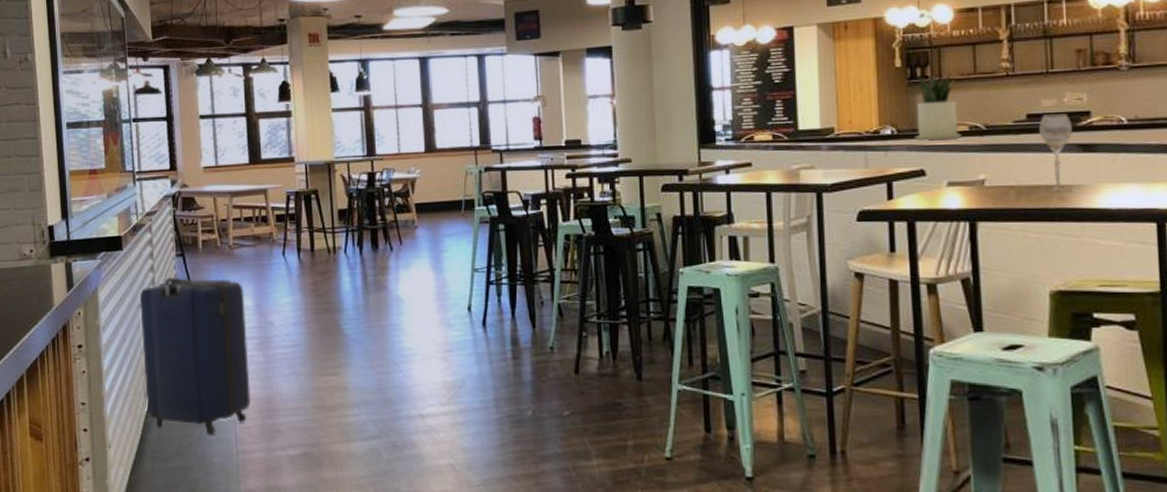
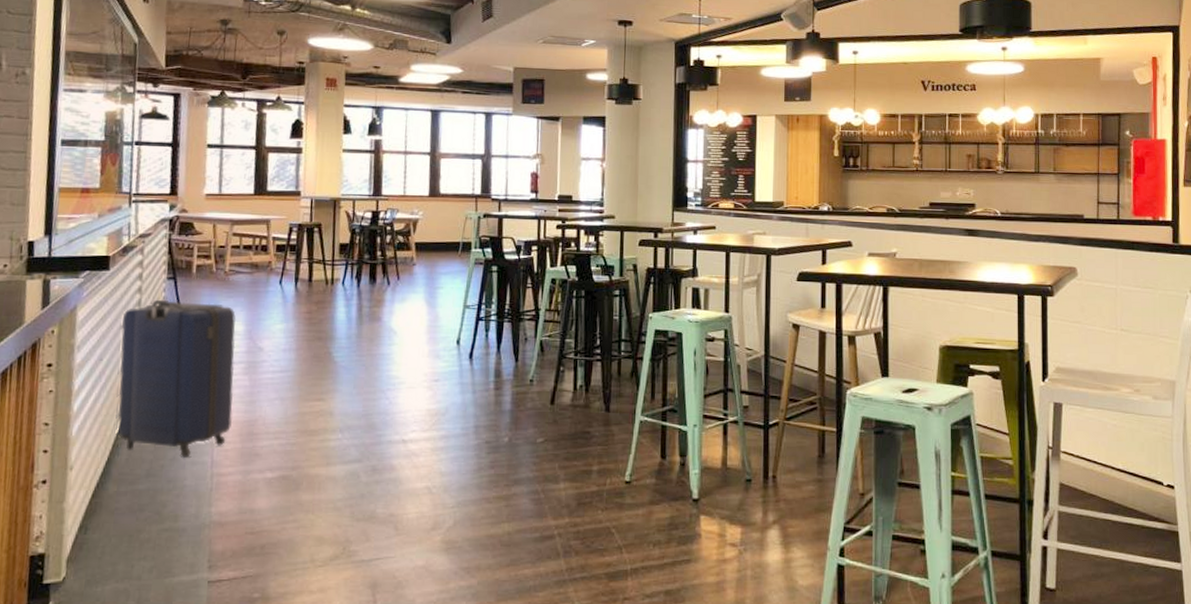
planter: present [915,74,963,141] -> none [845,165,882,219]
wineglass: present [1039,114,1073,194] -> none [938,204,962,268]

